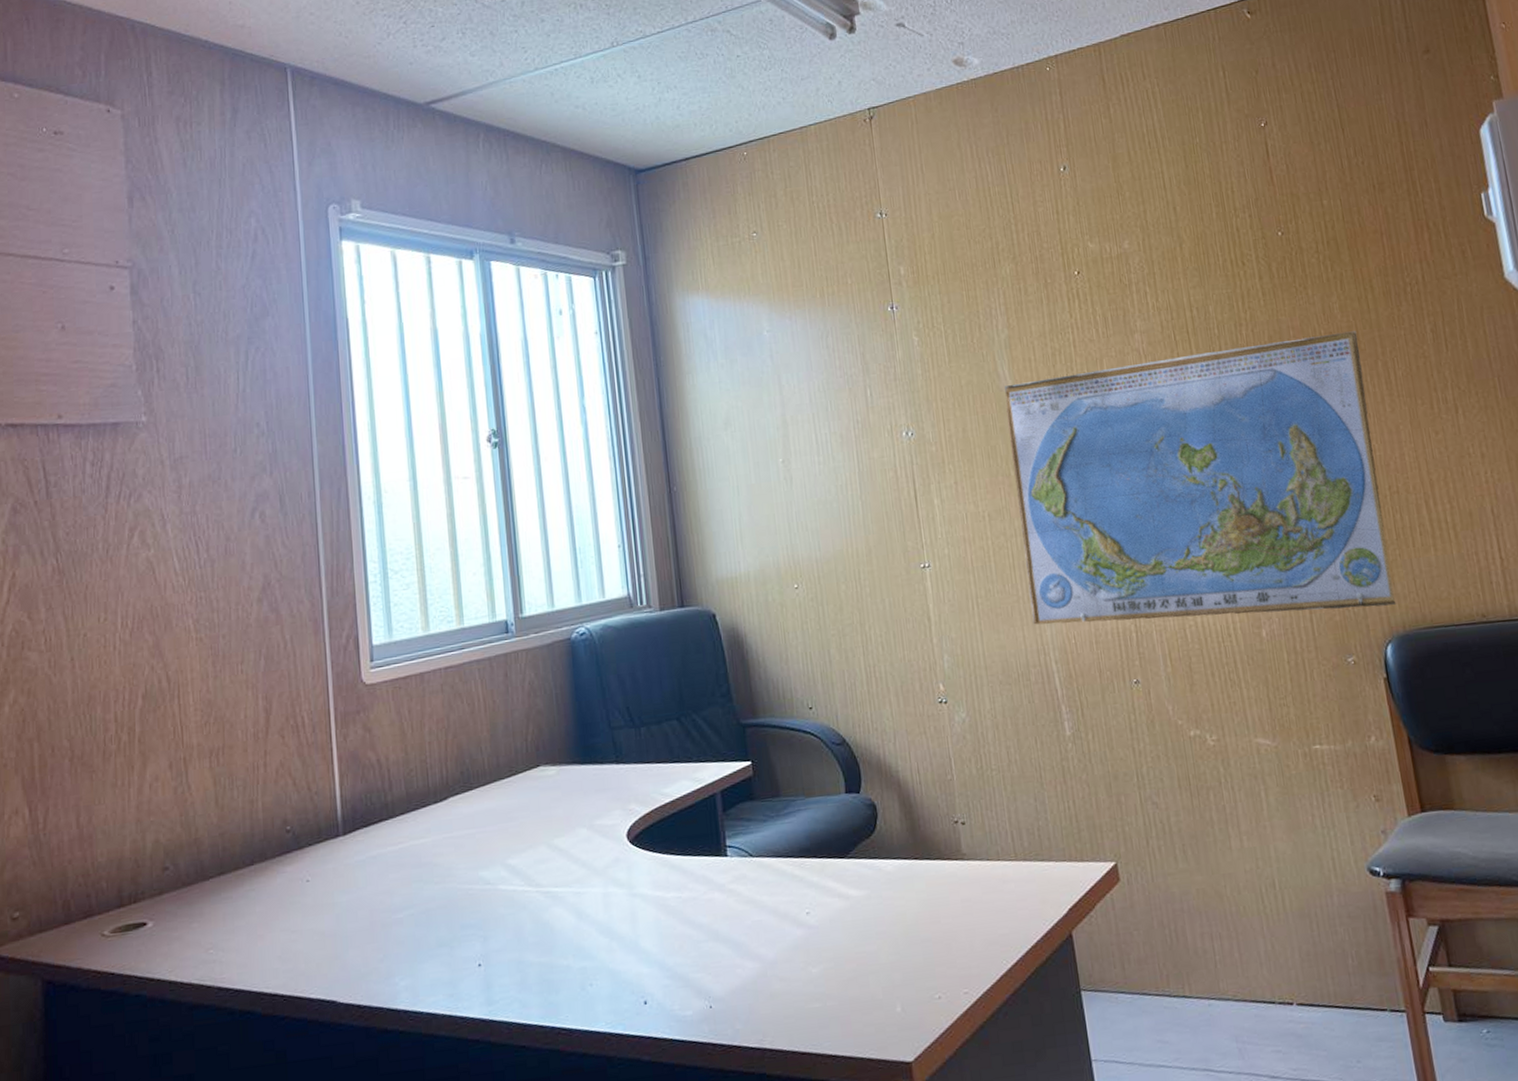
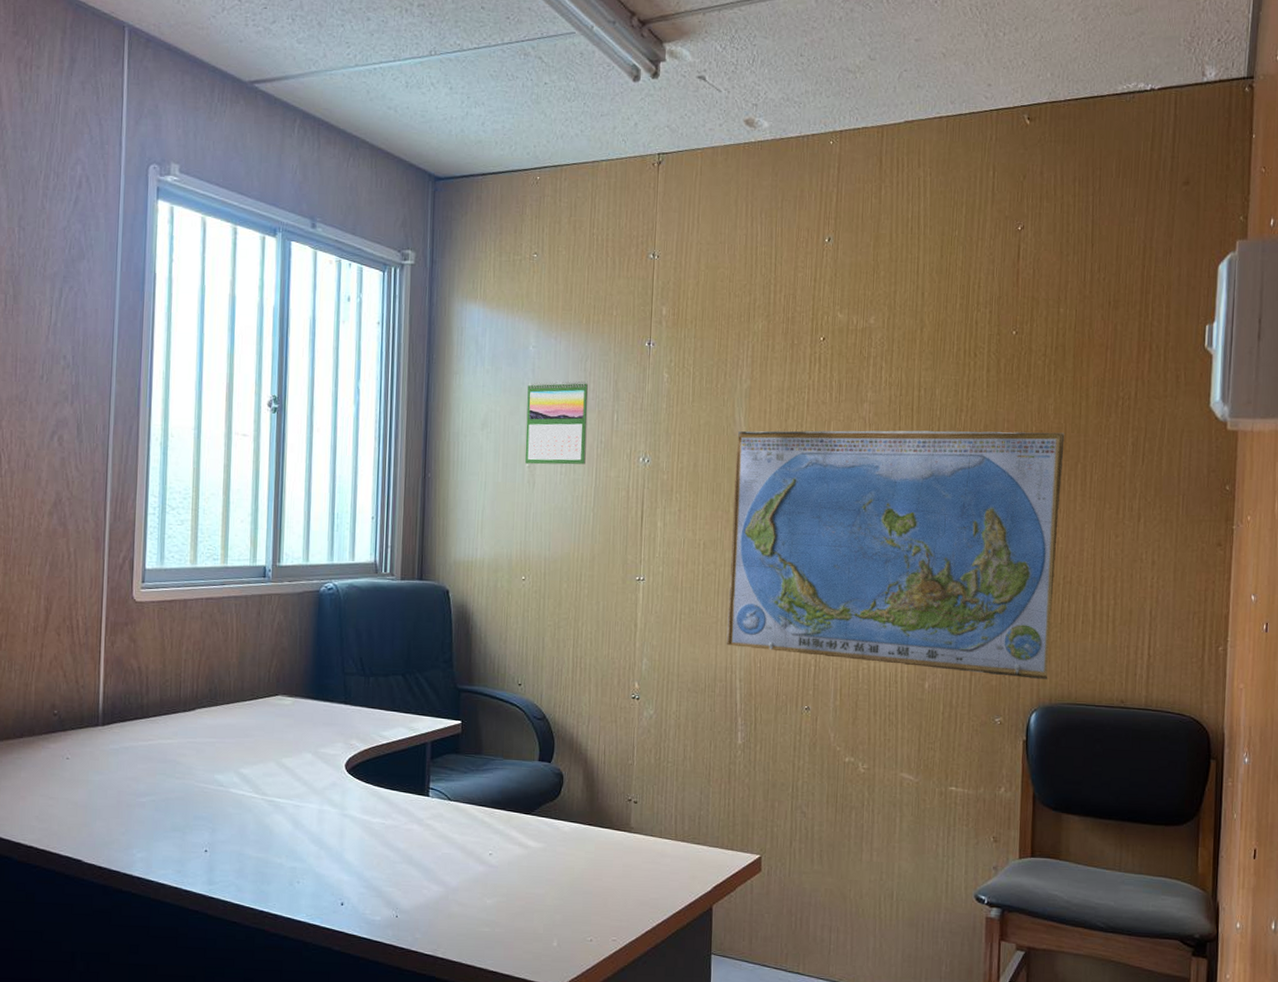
calendar: none [768,358,844,459] -> present [524,380,589,465]

